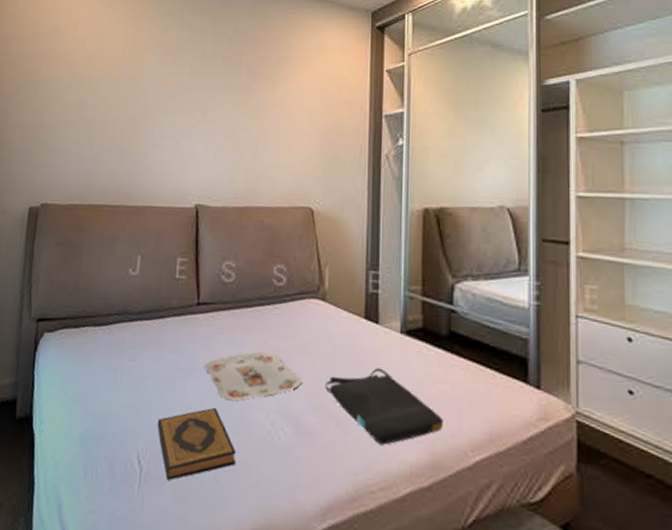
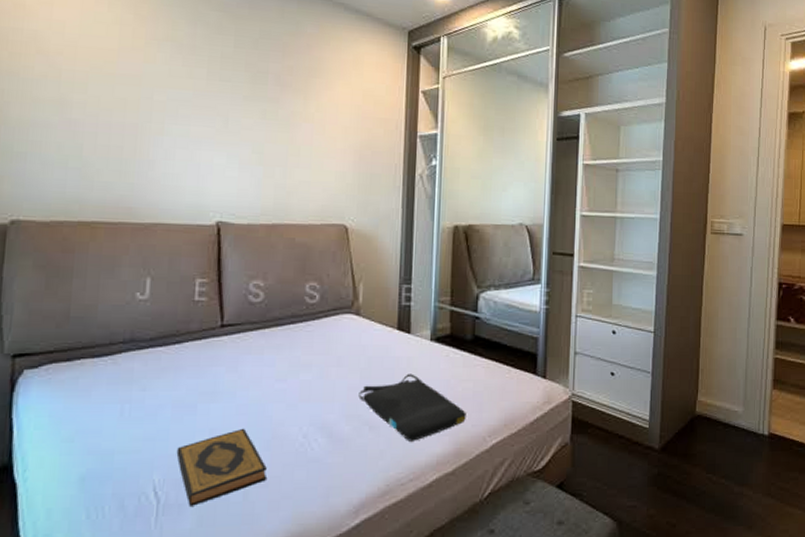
serving tray: present [204,351,302,401] -> none [230,369,335,419]

